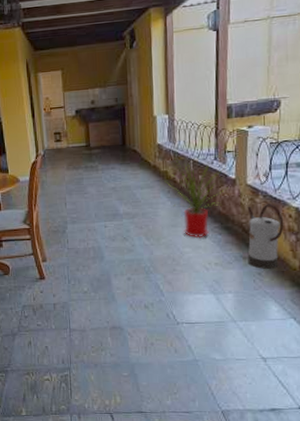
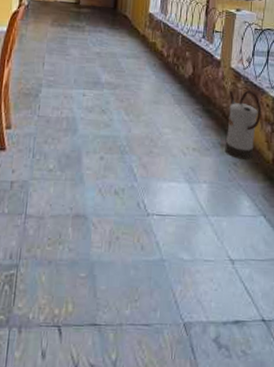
house plant: present [165,158,228,239] -> none [152,30,213,119]

